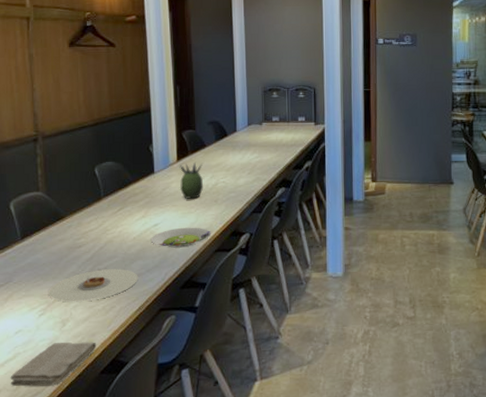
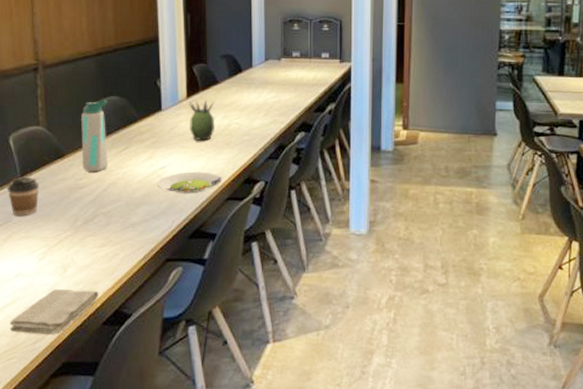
coffee cup: none [8,239,39,277] -> present [7,176,40,217]
plate: present [48,269,138,302] -> none [48,213,144,247]
water bottle: none [79,165,105,232] -> present [81,100,109,172]

